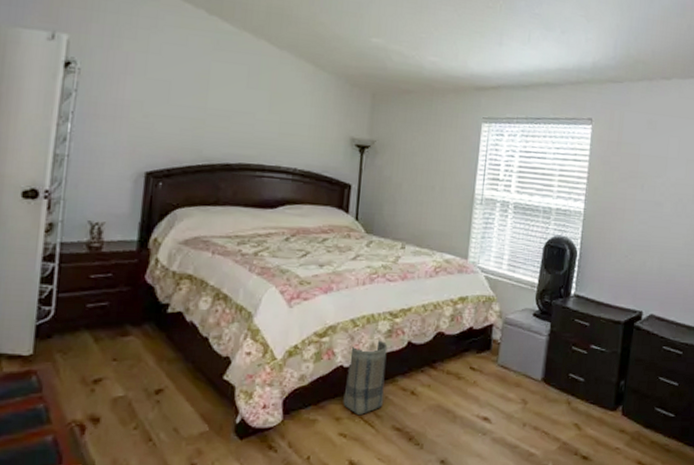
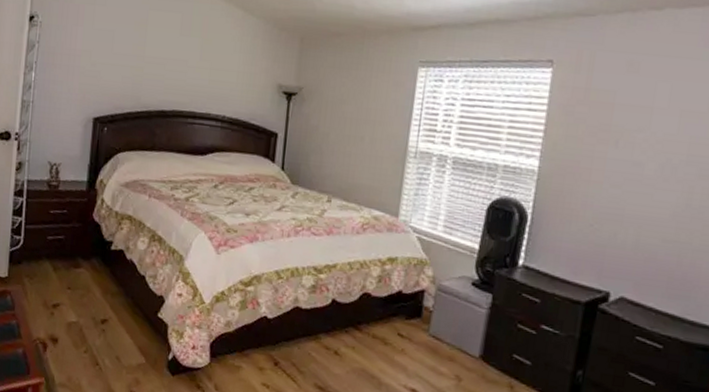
basket: present [343,340,388,416] -> none [266,294,312,369]

